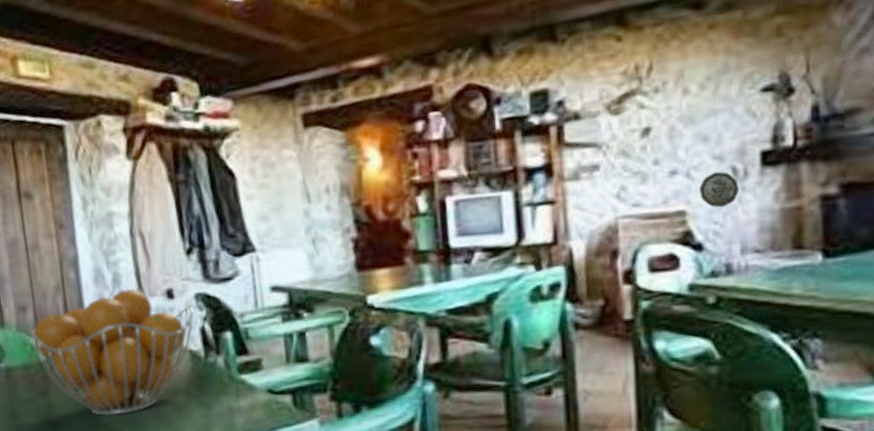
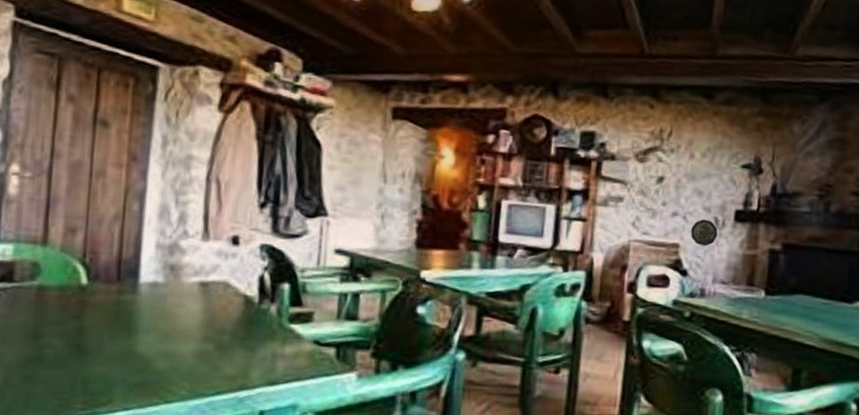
fruit basket: present [28,288,195,417] -> none [73,228,257,348]

